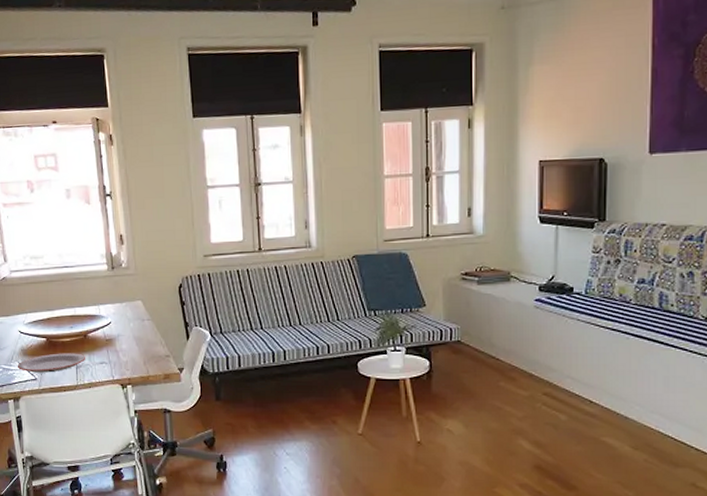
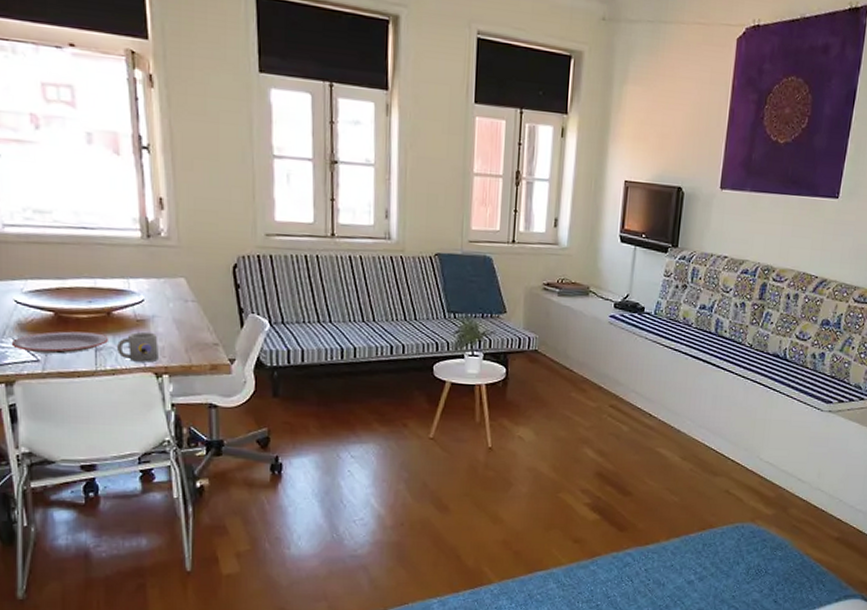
mug: none [91,349,123,375] -> present [116,331,158,363]

